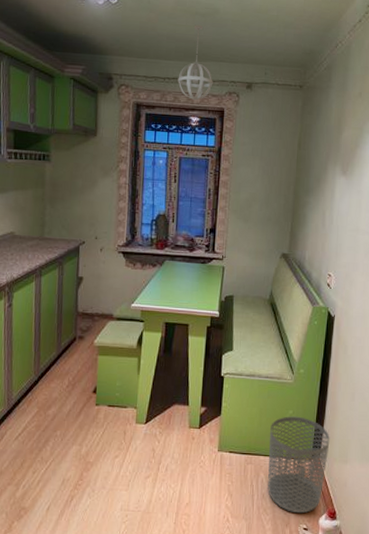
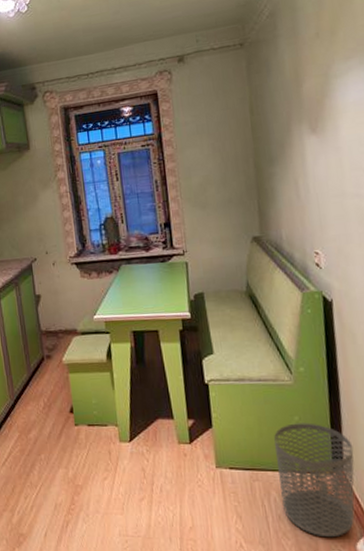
pendant light: present [178,25,213,100] -> none [101,8,140,90]

